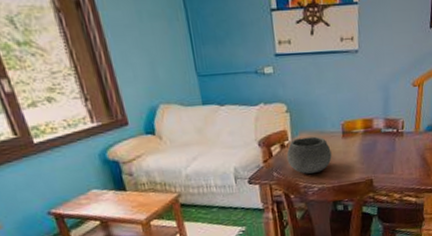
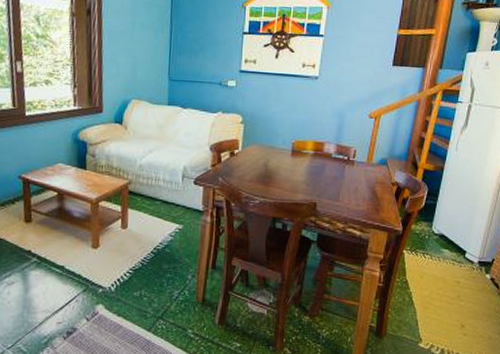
bowl: present [286,136,332,174] -> none [234,149,278,186]

